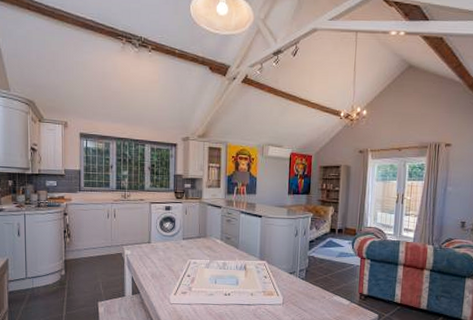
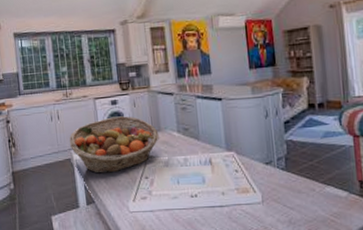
fruit basket: none [122,221,204,269] -> present [69,116,159,174]

